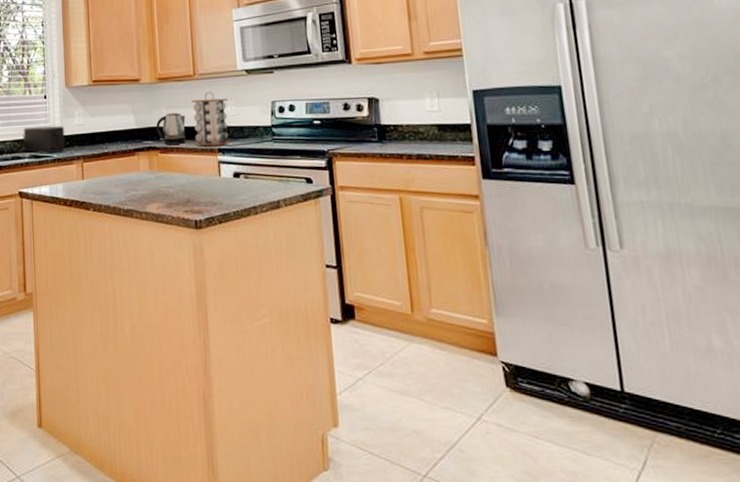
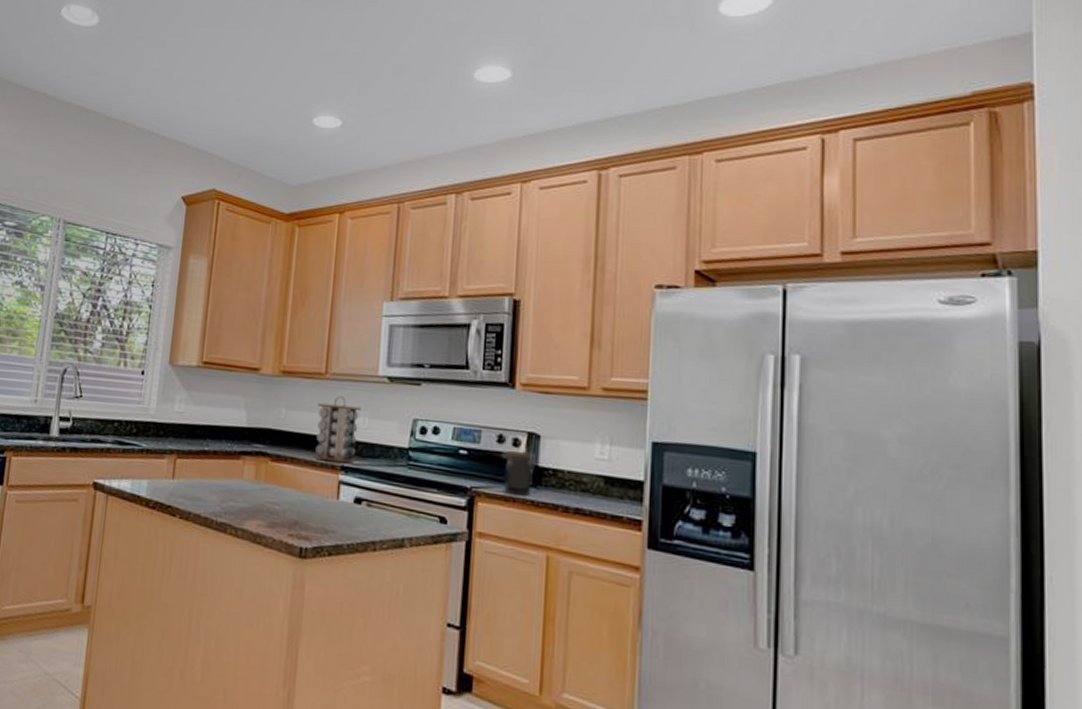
toaster: present [23,126,66,154] -> none [107,406,161,442]
kettle: present [155,112,186,146] -> none [270,414,308,456]
jar: none [348,114,379,152] -> present [501,449,535,497]

